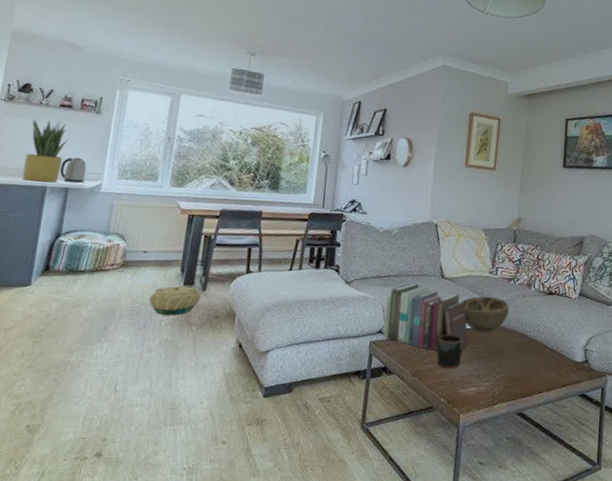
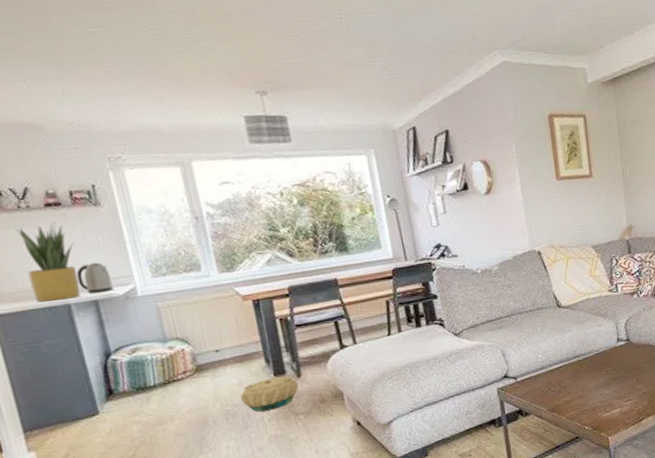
books: present [383,283,469,351] -> none [503,319,603,384]
mug: present [436,334,463,369] -> none [569,362,598,397]
decorative bowl: present [461,296,510,332] -> none [585,315,639,354]

